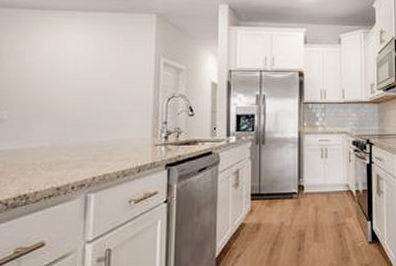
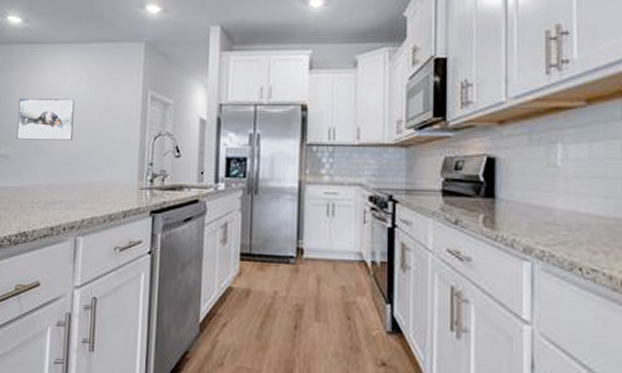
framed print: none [13,61,83,103] -> present [16,97,75,141]

